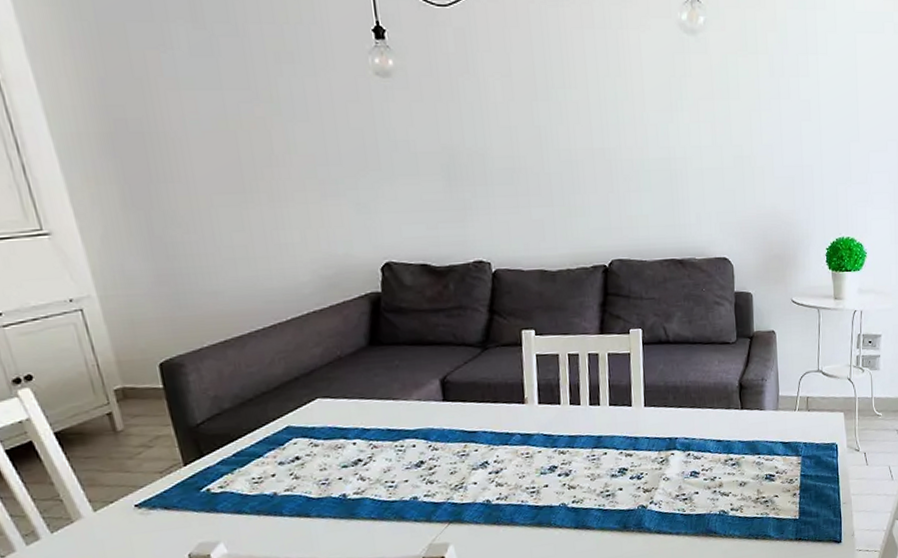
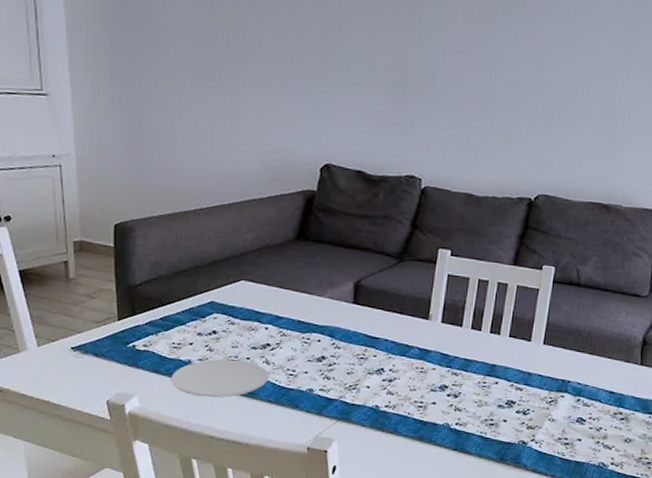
plate: none [257,481,367,529] -> present [170,358,269,398]

